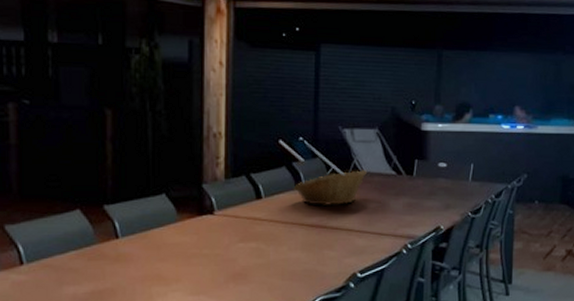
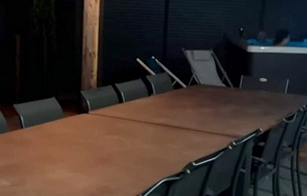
fruit basket: present [294,170,368,207] -> none [147,83,204,110]

